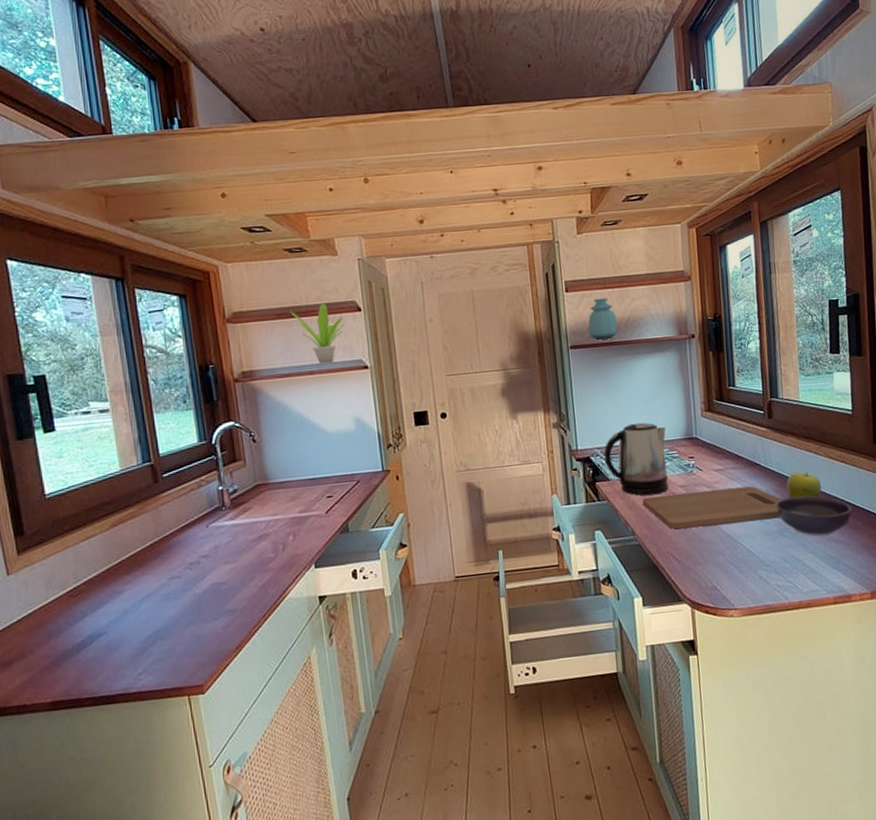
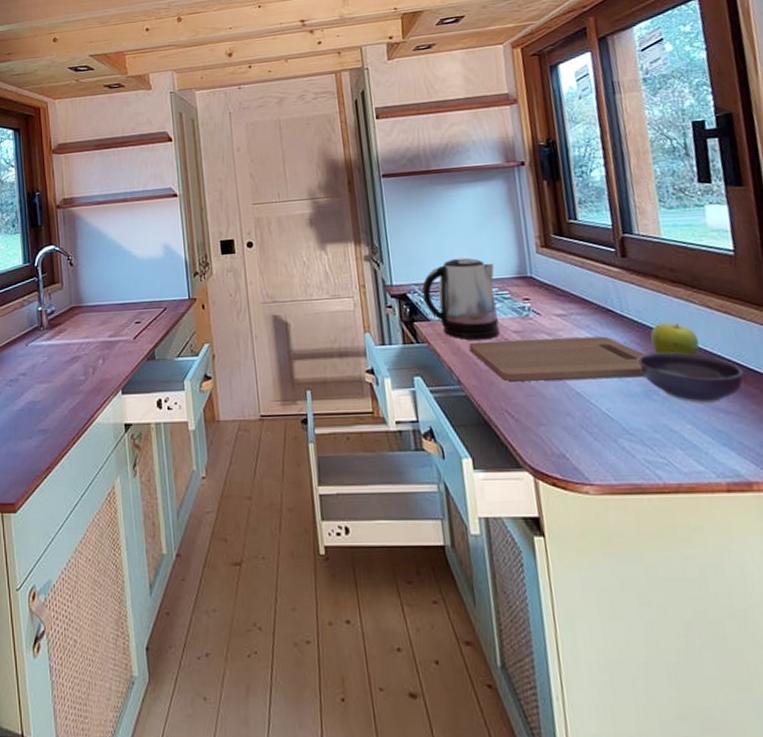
potted plant: present [286,303,346,364] -> none [104,134,157,192]
jar: present [588,297,618,341] -> none [402,123,435,169]

